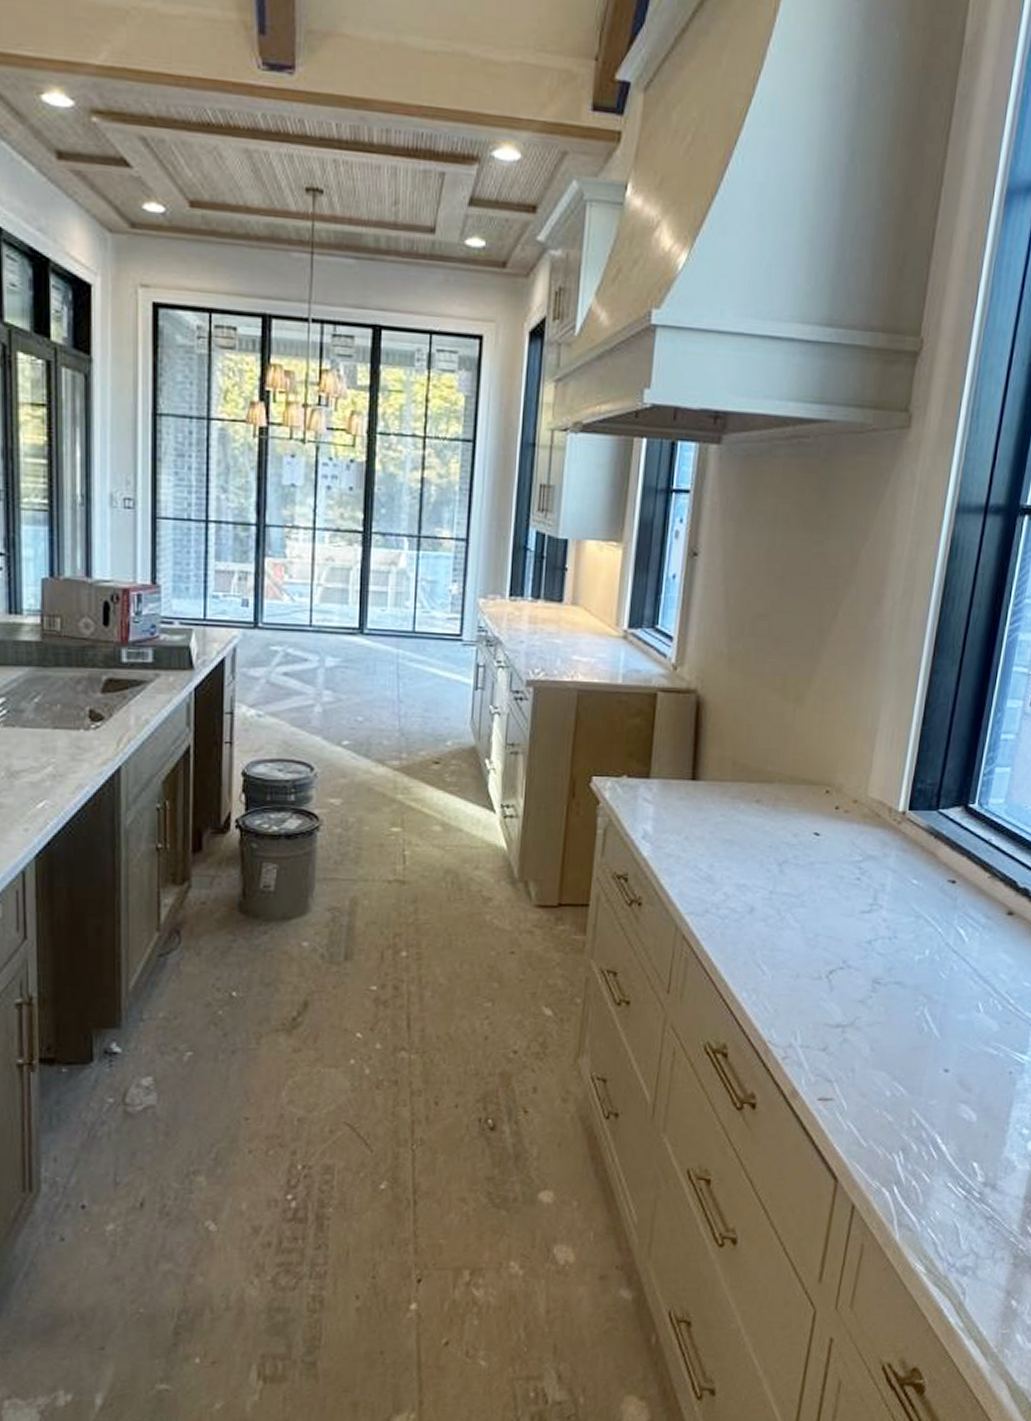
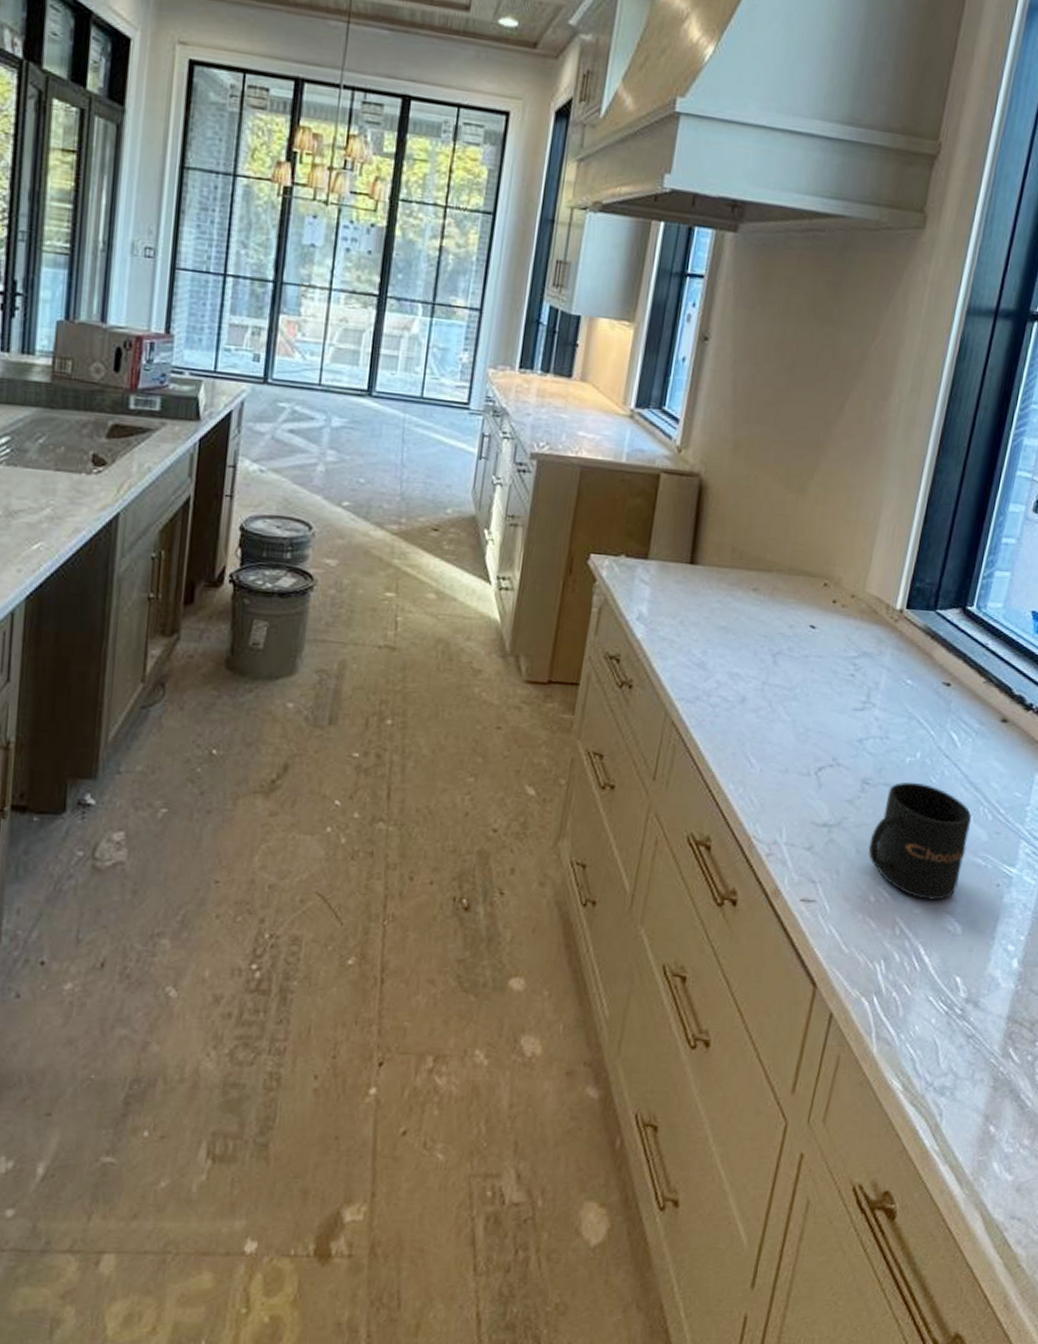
mug: none [882,978,982,1091] -> present [868,781,972,900]

